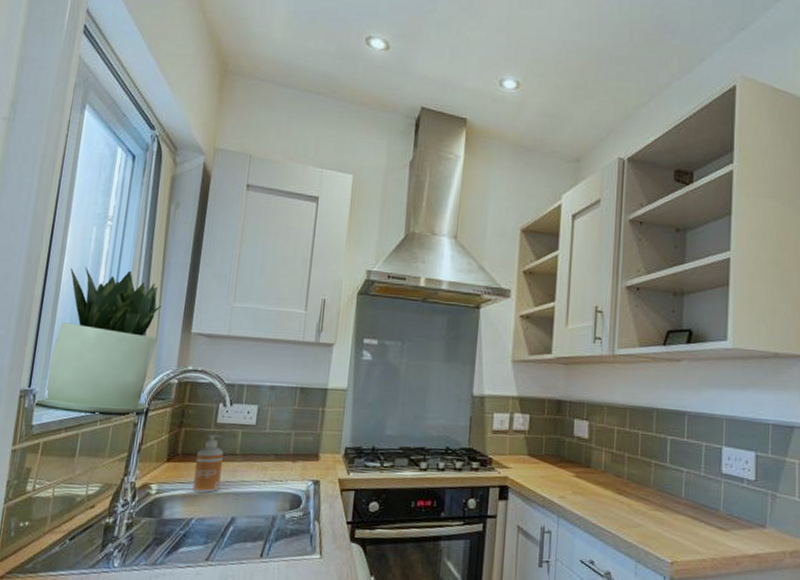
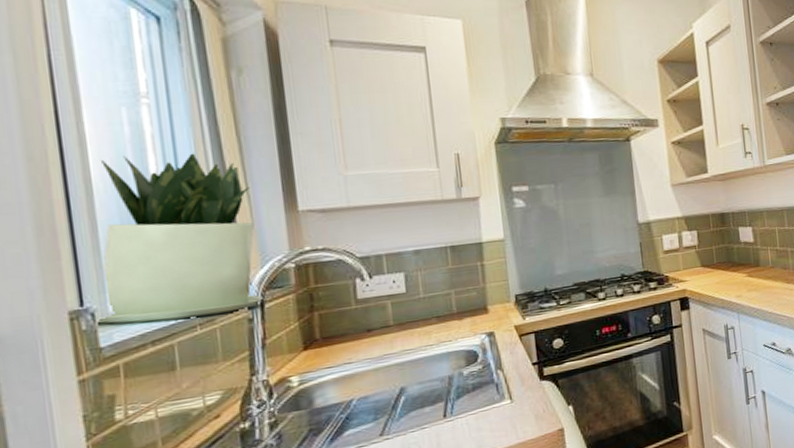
soap dispenser: present [192,434,224,493] -> none [340,310,379,373]

